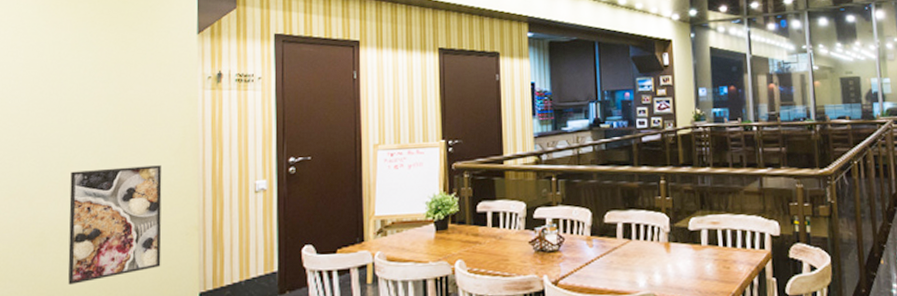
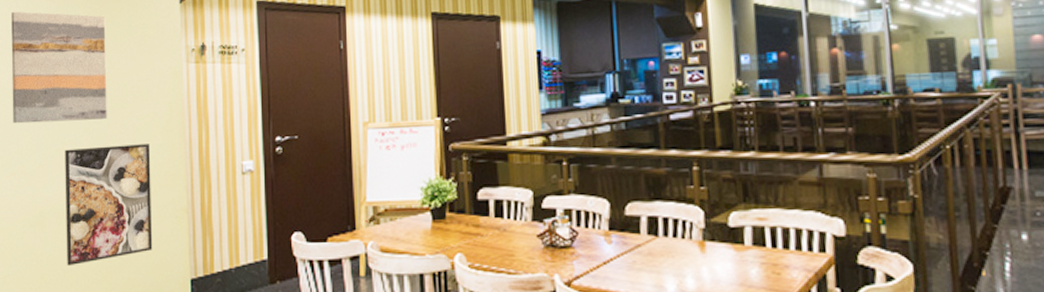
wall art: none [14,37,120,147] -> present [11,11,107,124]

